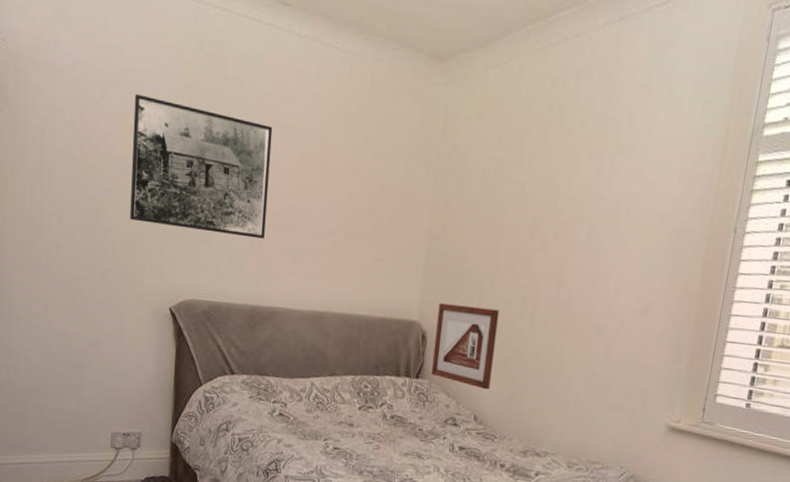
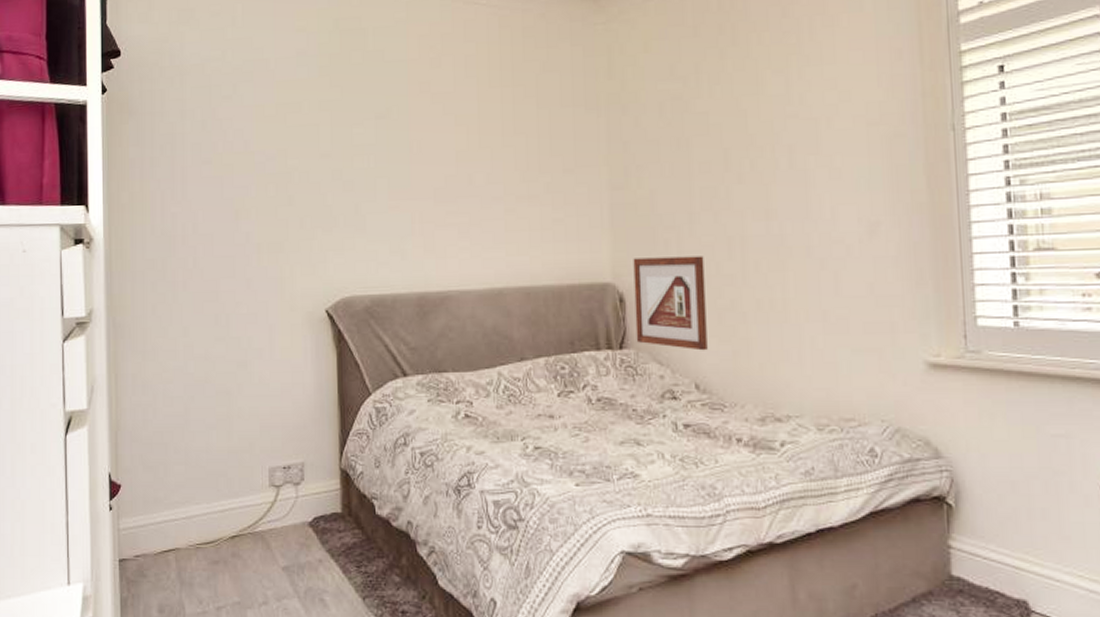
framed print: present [130,94,273,239] -> none [270,83,425,218]

